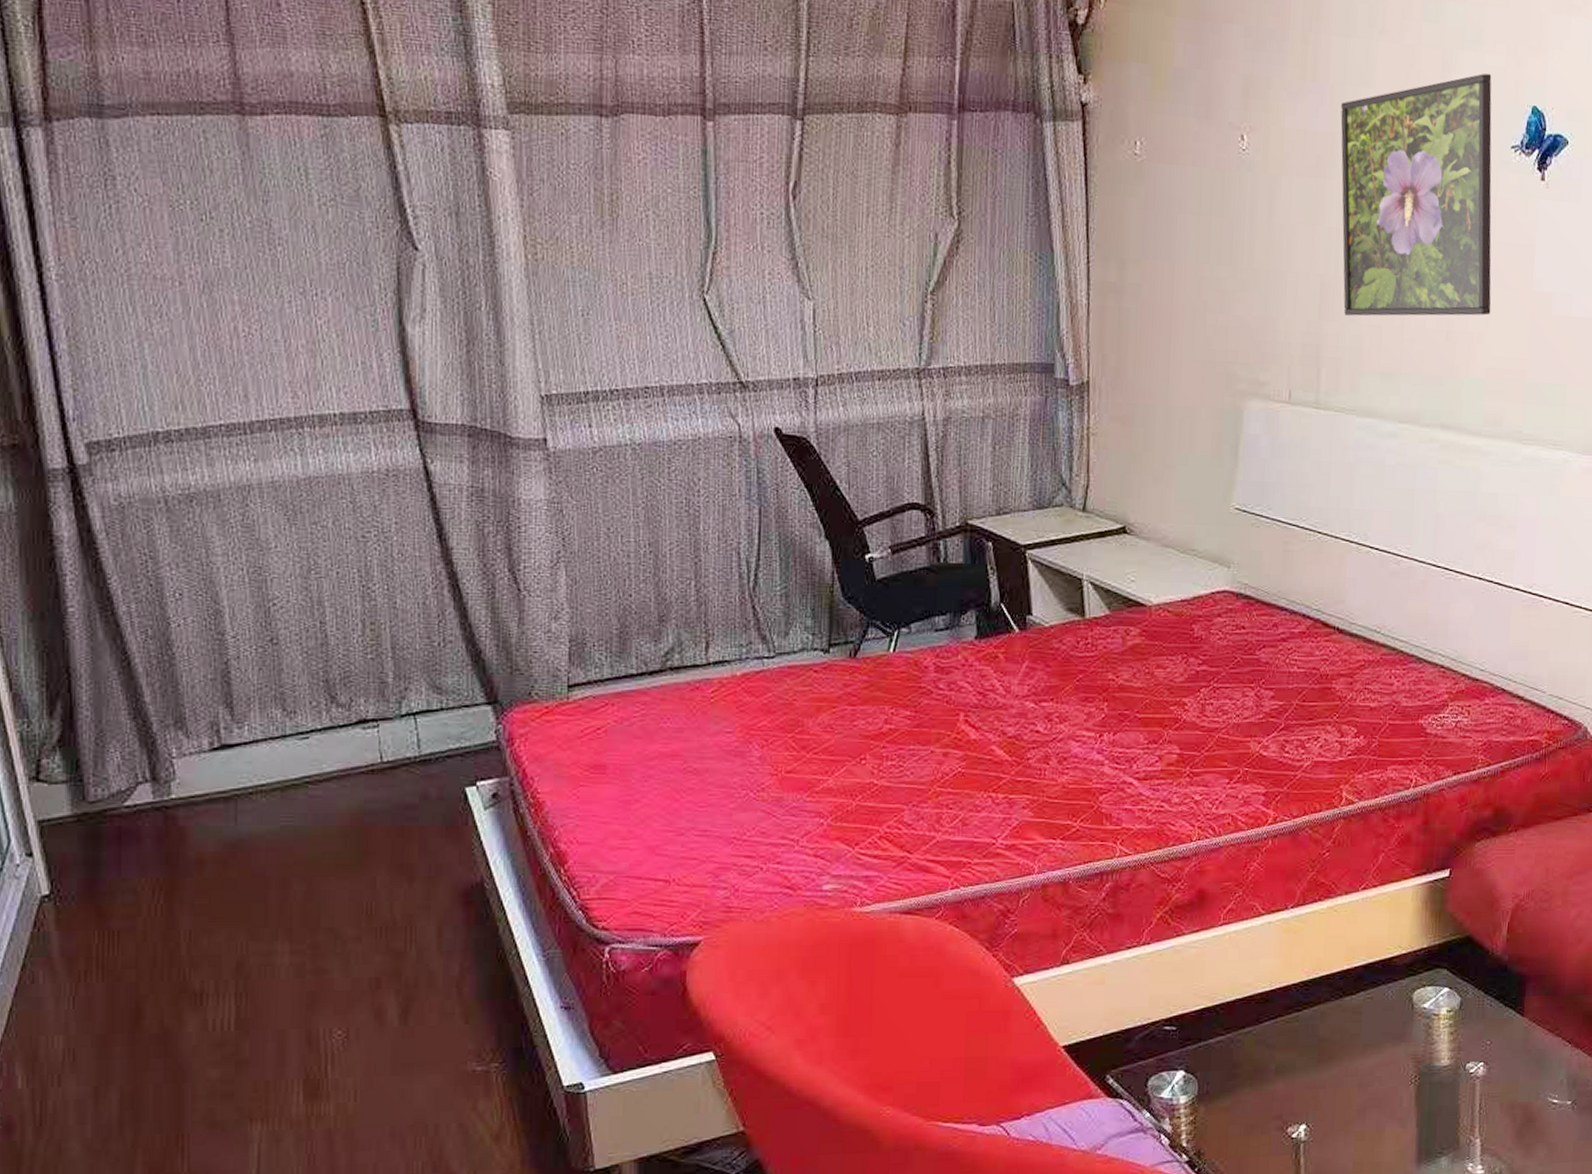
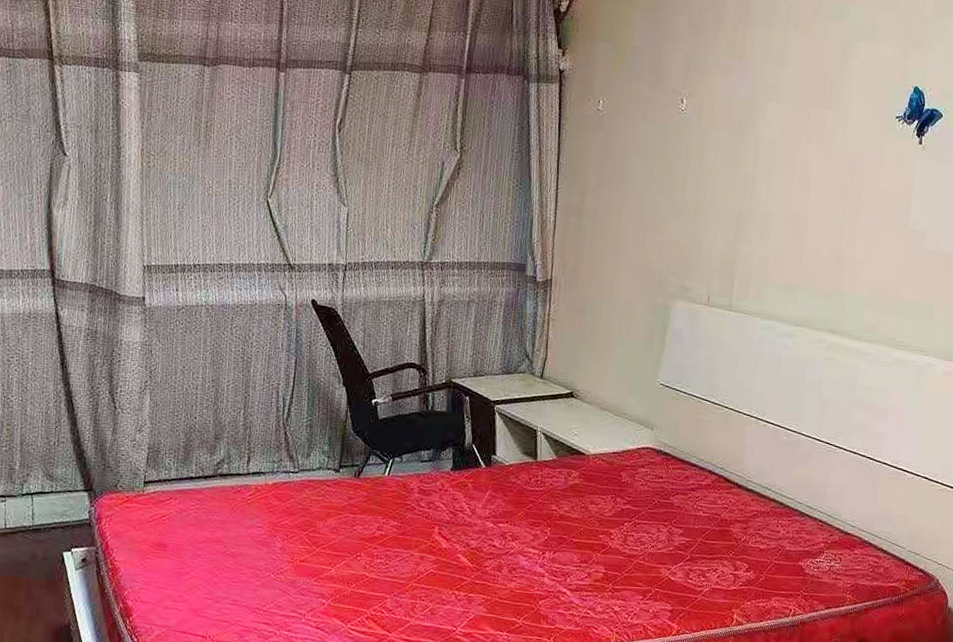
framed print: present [1340,73,1492,316] -> none [755,60,883,246]

